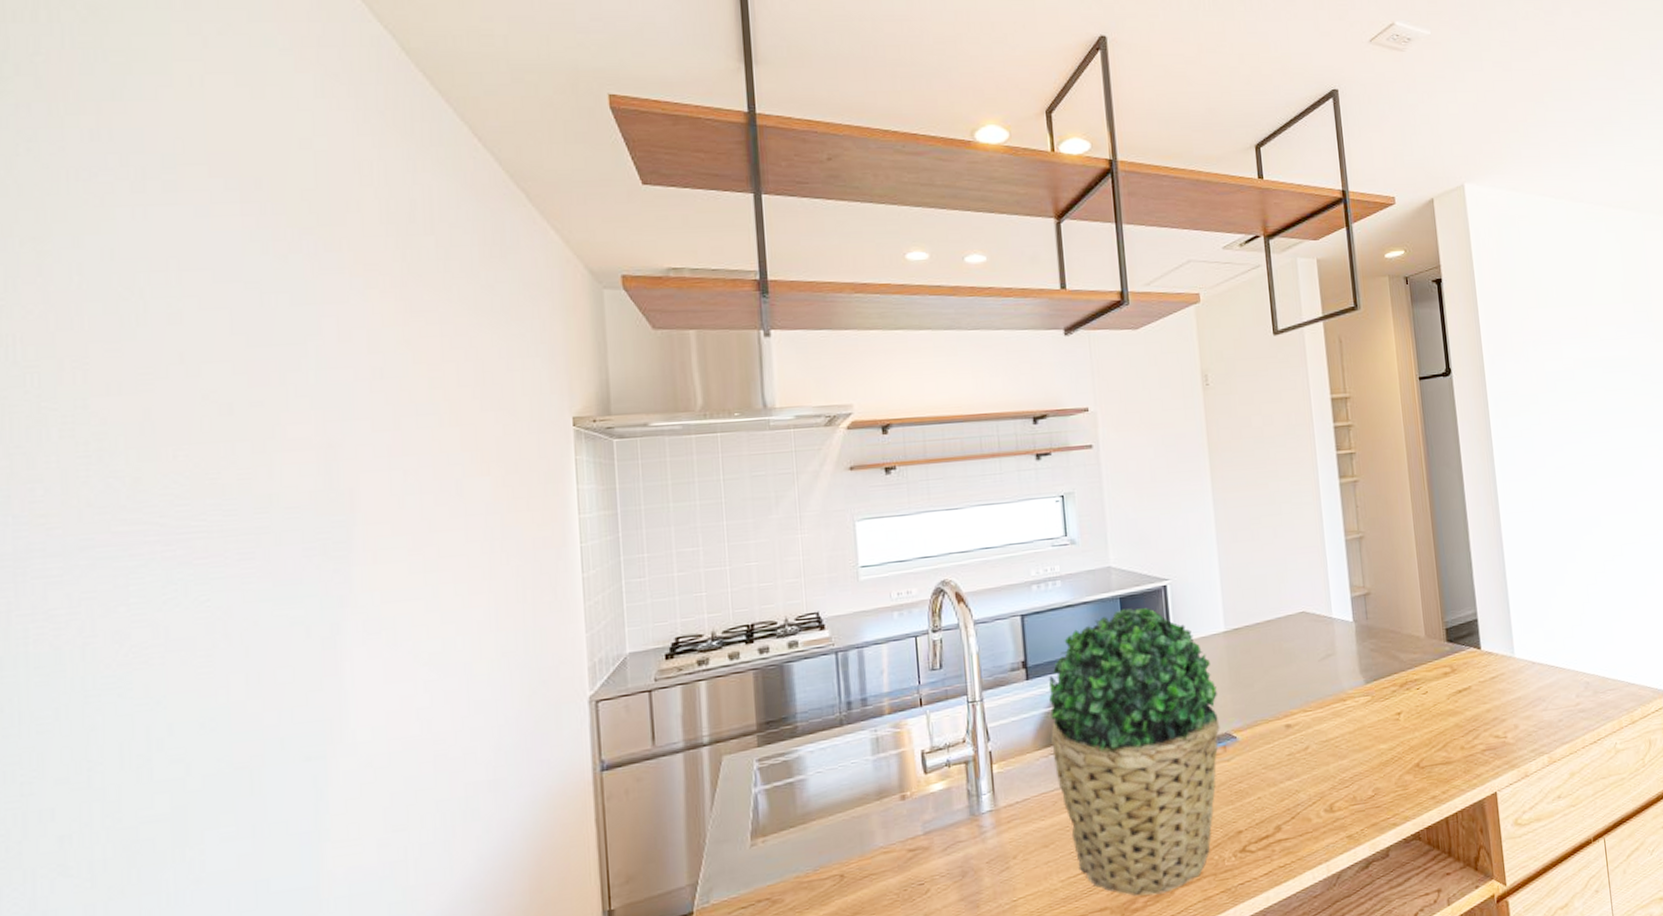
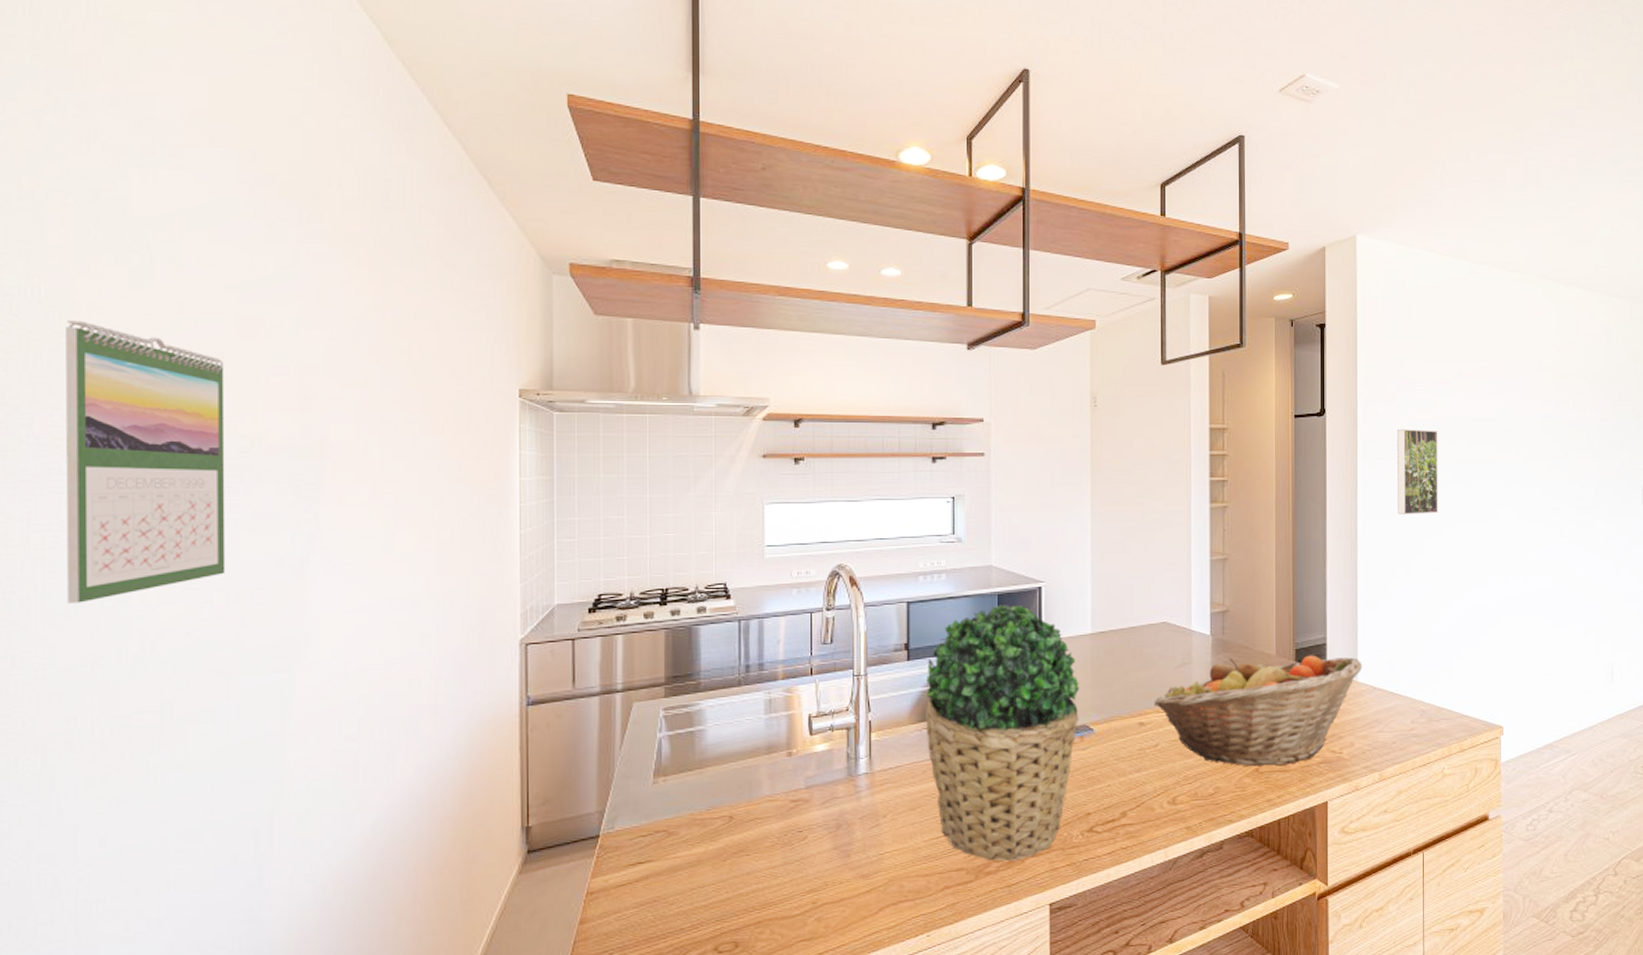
calendar: none [47,380,244,703] -> present [66,320,226,603]
fruit basket: none [1299,631,1519,763] -> present [1153,655,1363,767]
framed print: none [1527,381,1580,474] -> present [1396,429,1438,514]

